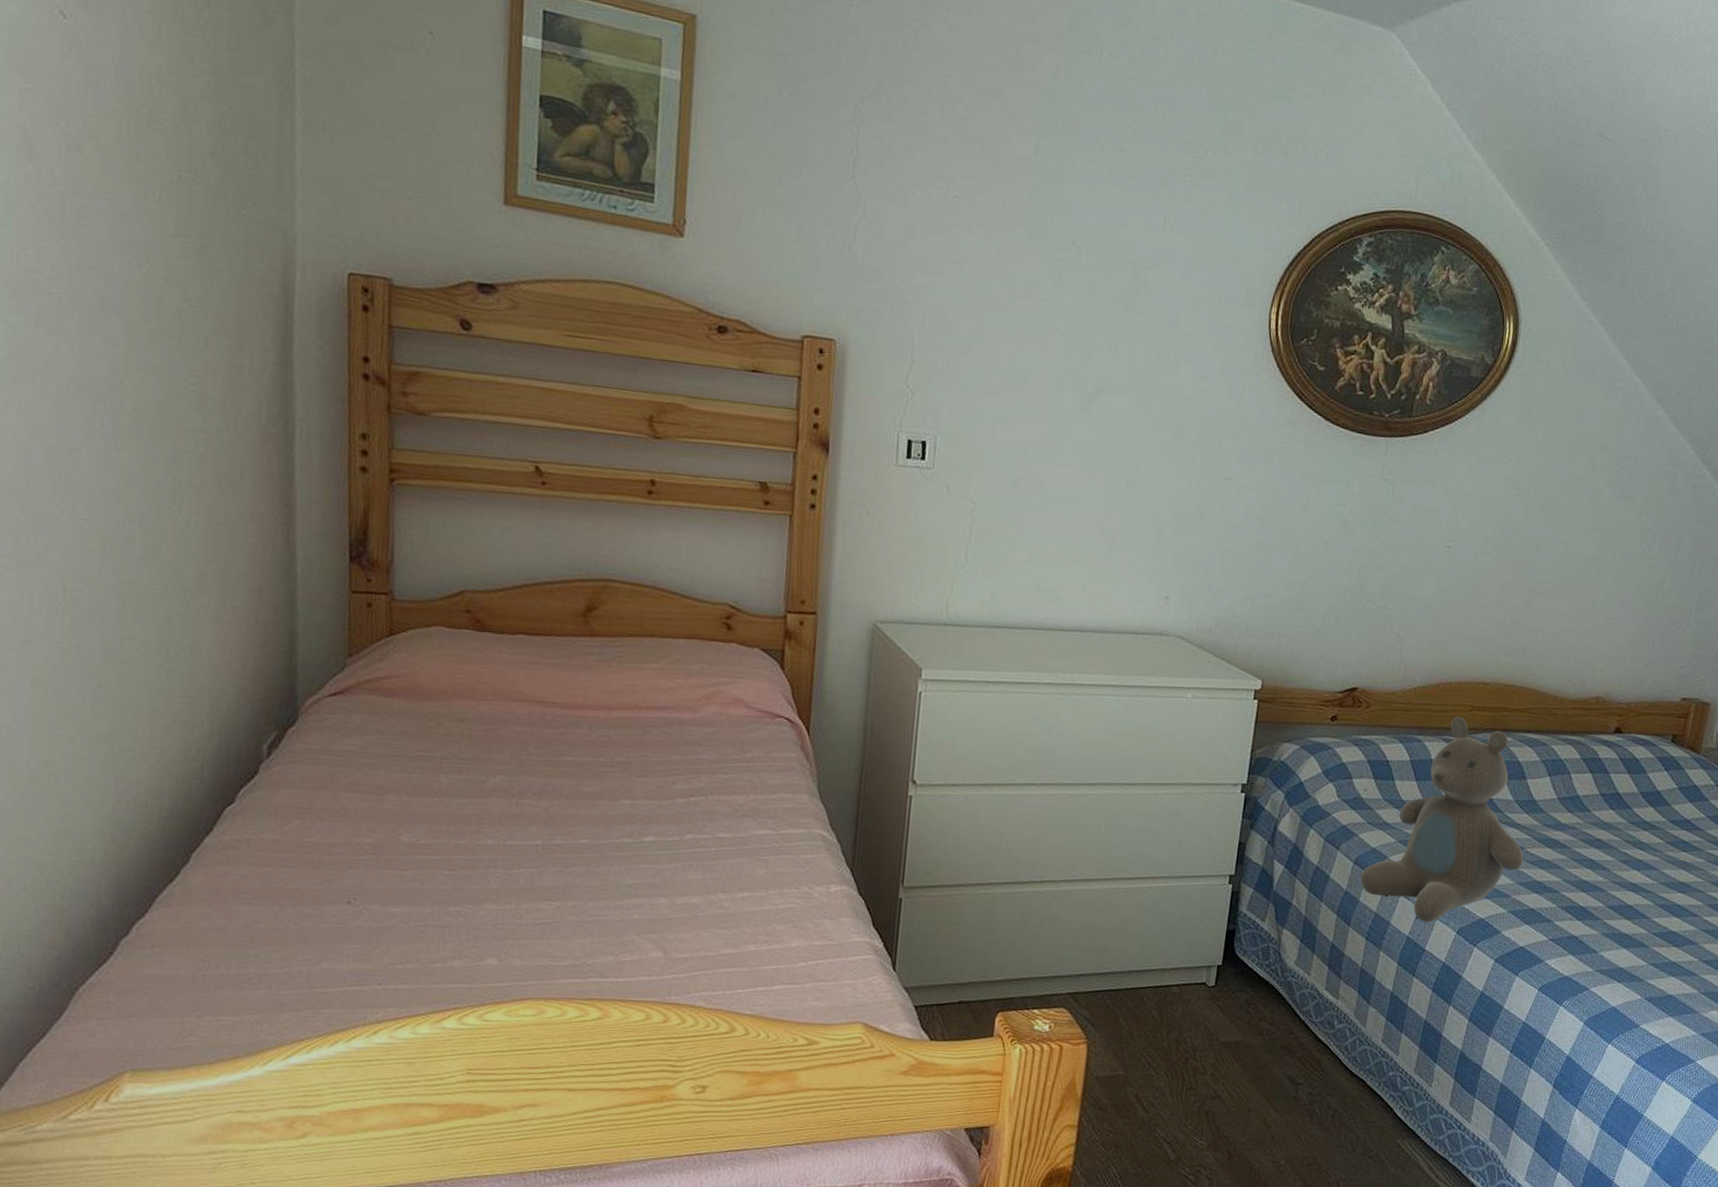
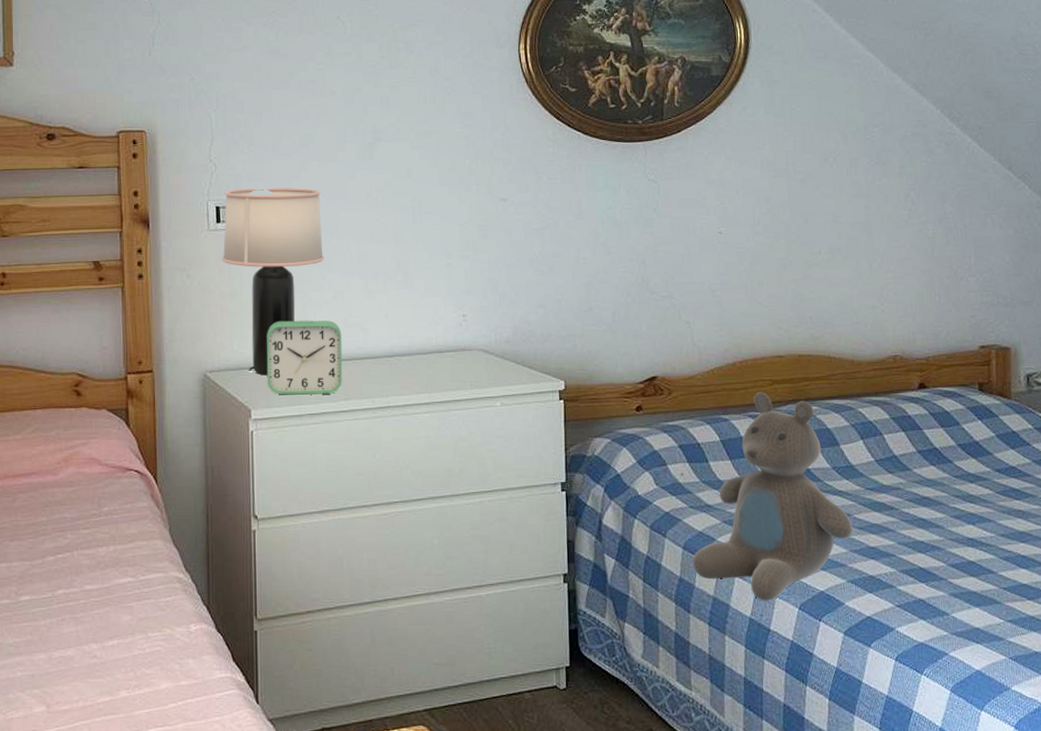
table lamp: none [907,423,1028,634] -> present [221,187,325,376]
alarm clock: none [943,577,1032,663] -> present [266,320,343,395]

